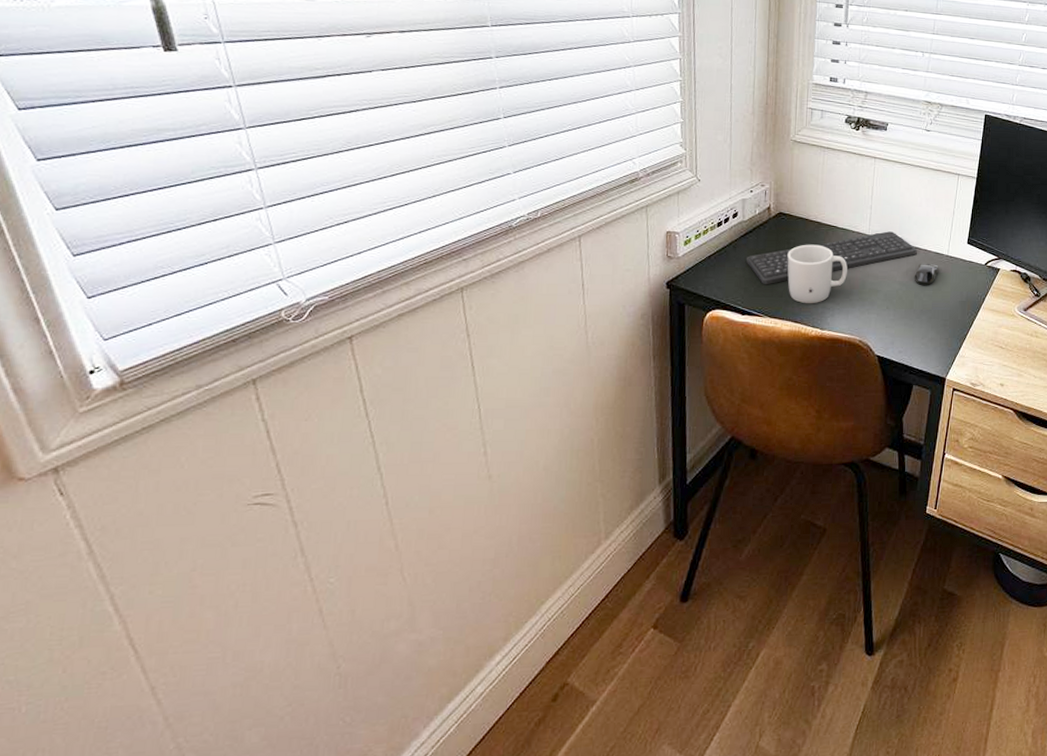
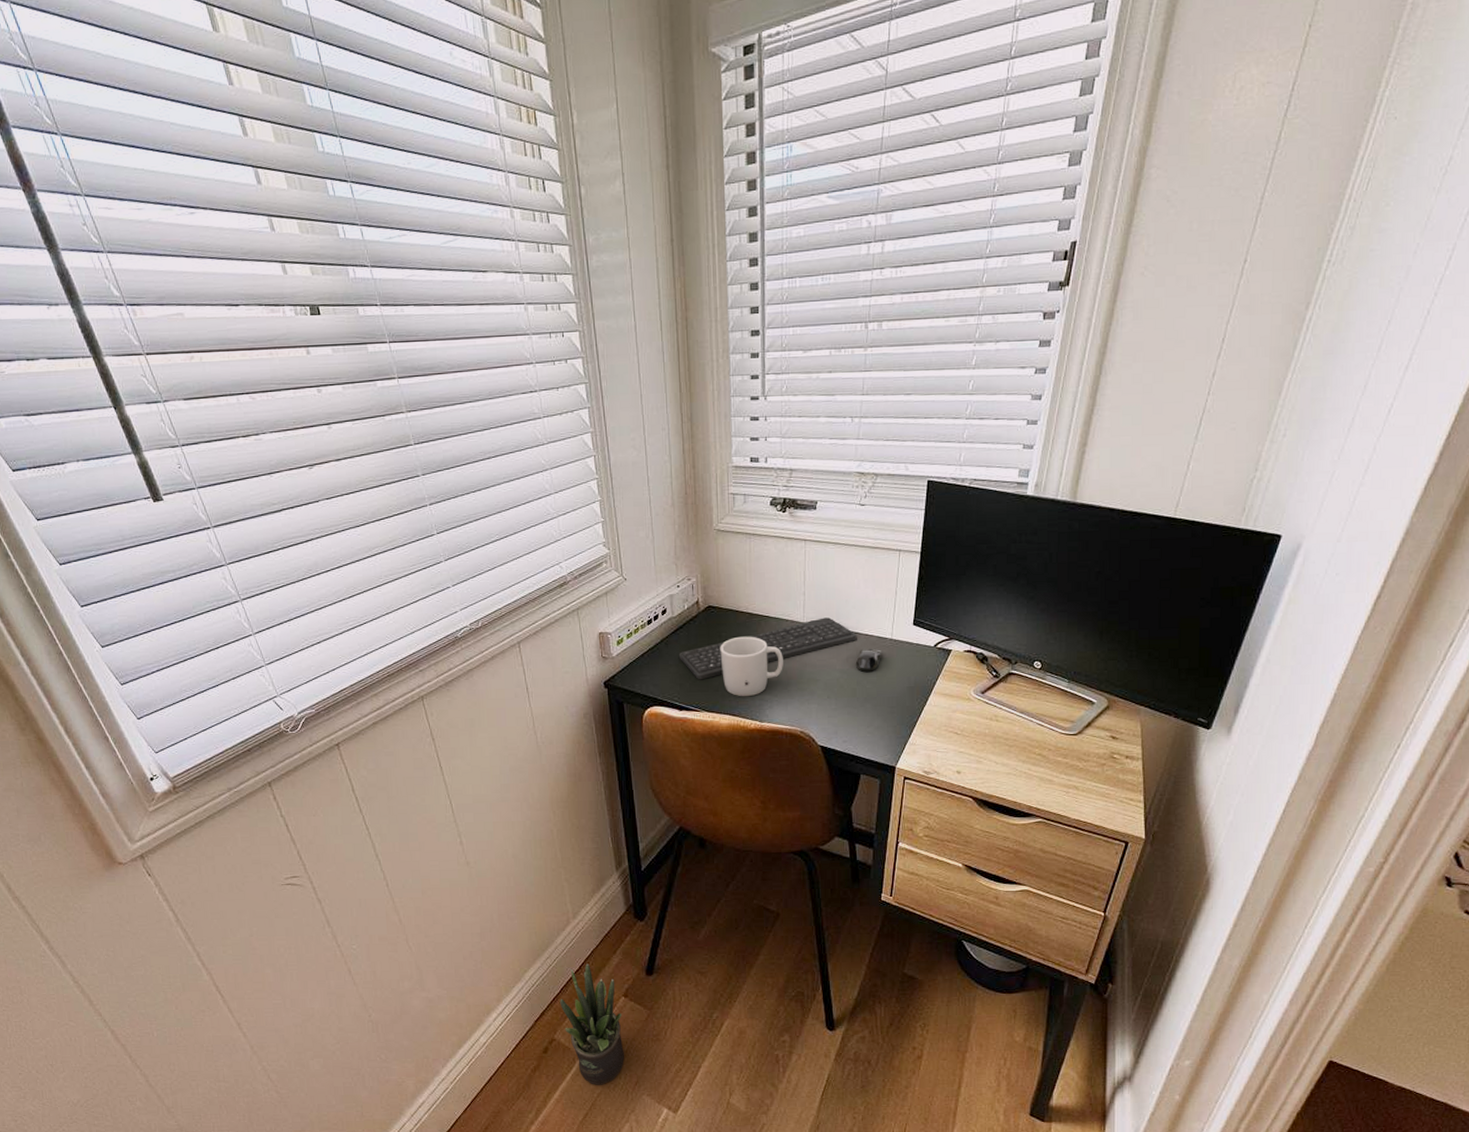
potted plant: none [578,591,649,737] -> present [560,963,624,1085]

